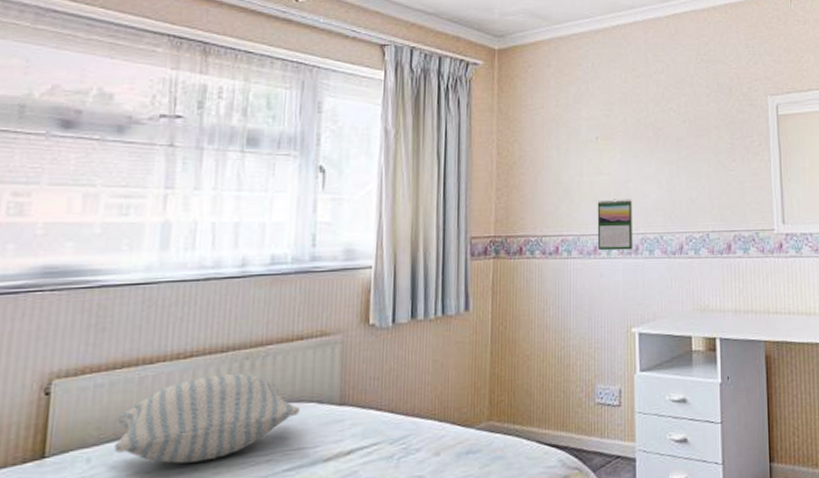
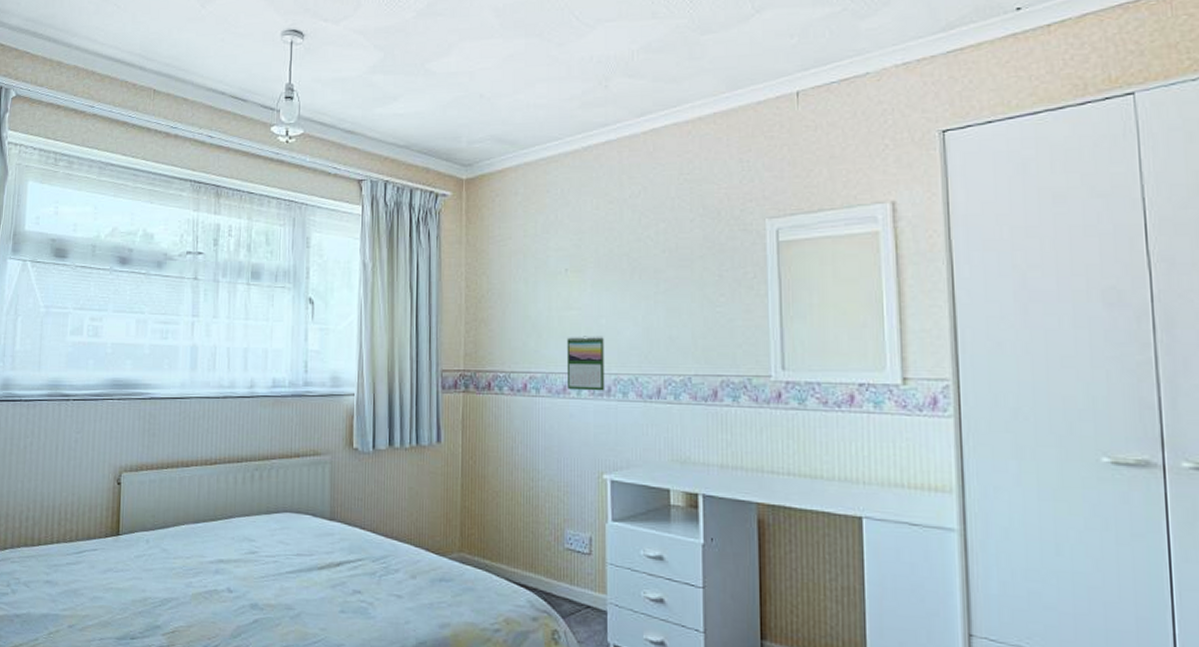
pillow: present [114,372,299,464] -> none [164,481,298,555]

